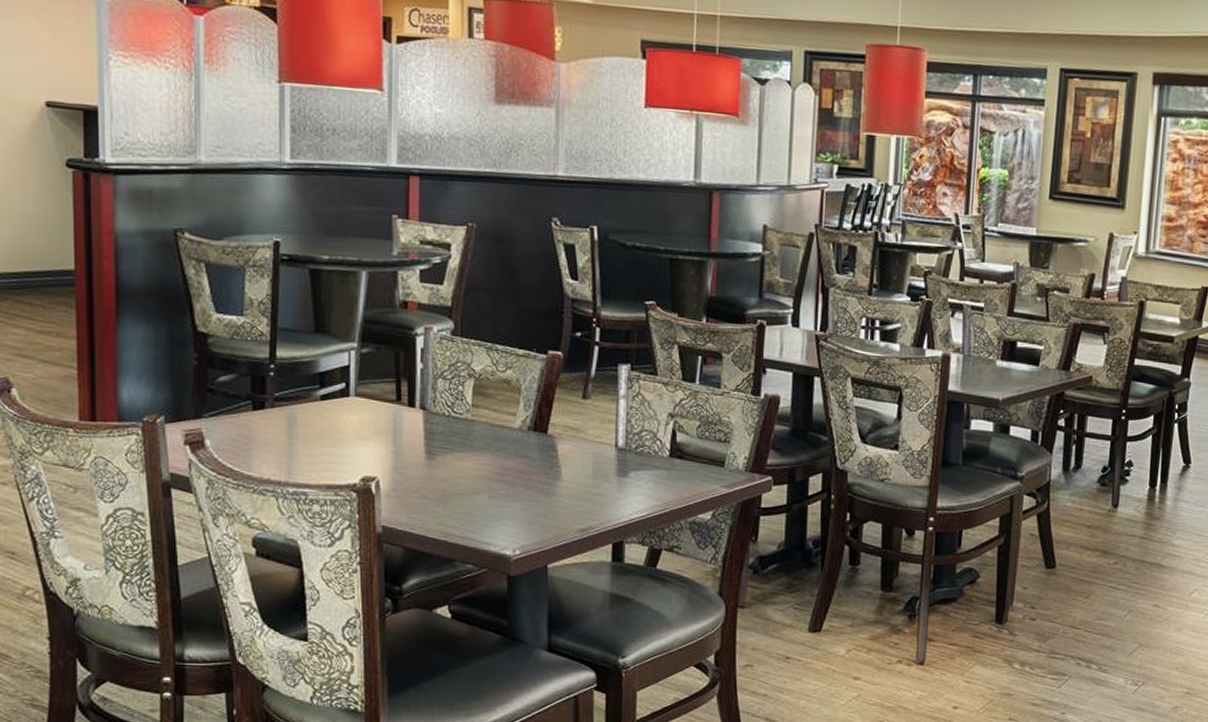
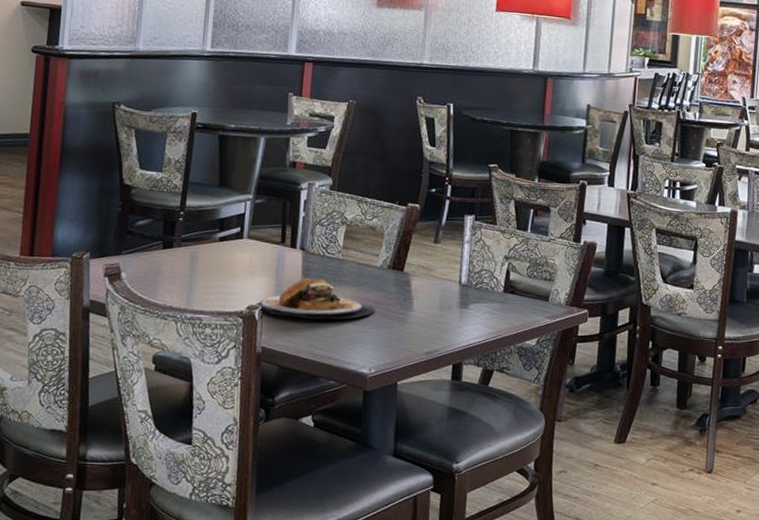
plate: none [370,443,516,493] -> present [255,278,375,320]

